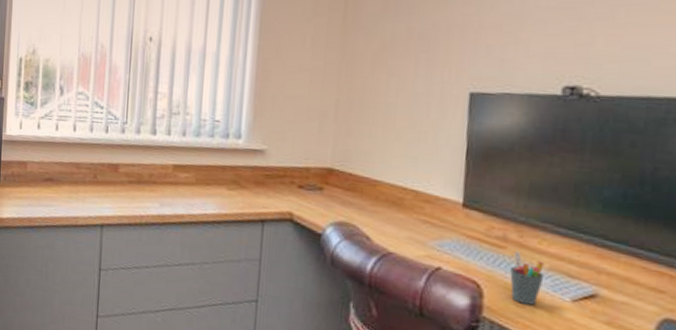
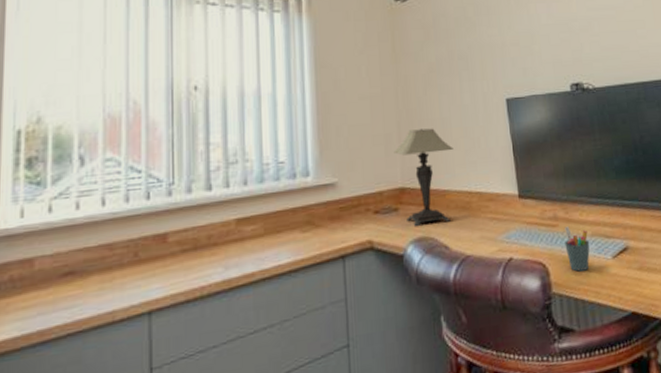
table lamp: none [327,110,394,214] -> present [393,128,454,227]

